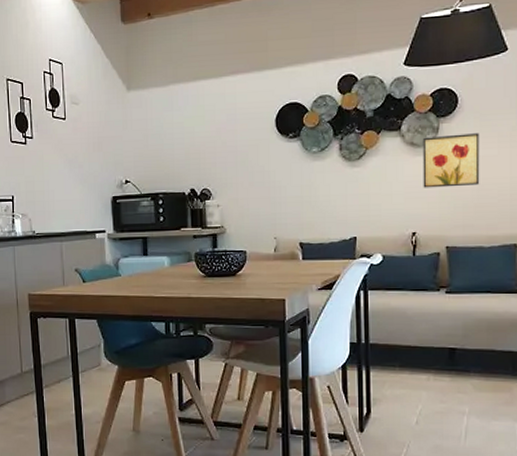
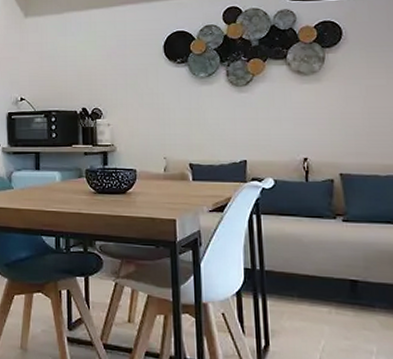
wall art: present [422,133,480,188] -> none [309,64,370,115]

